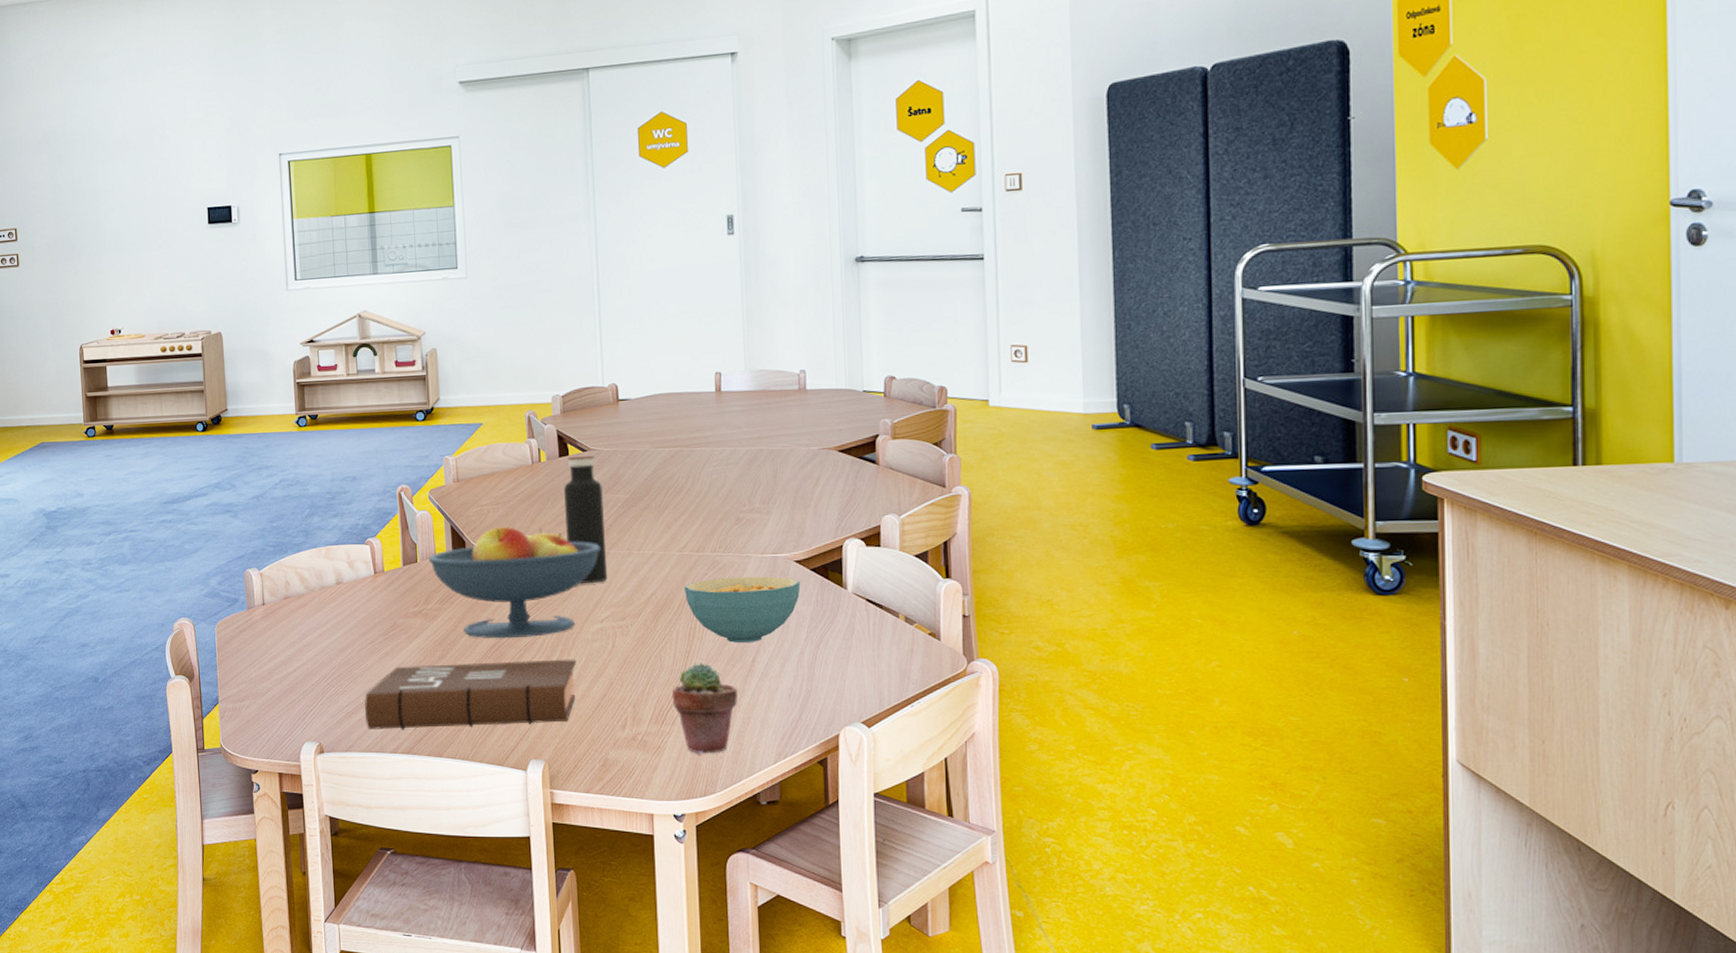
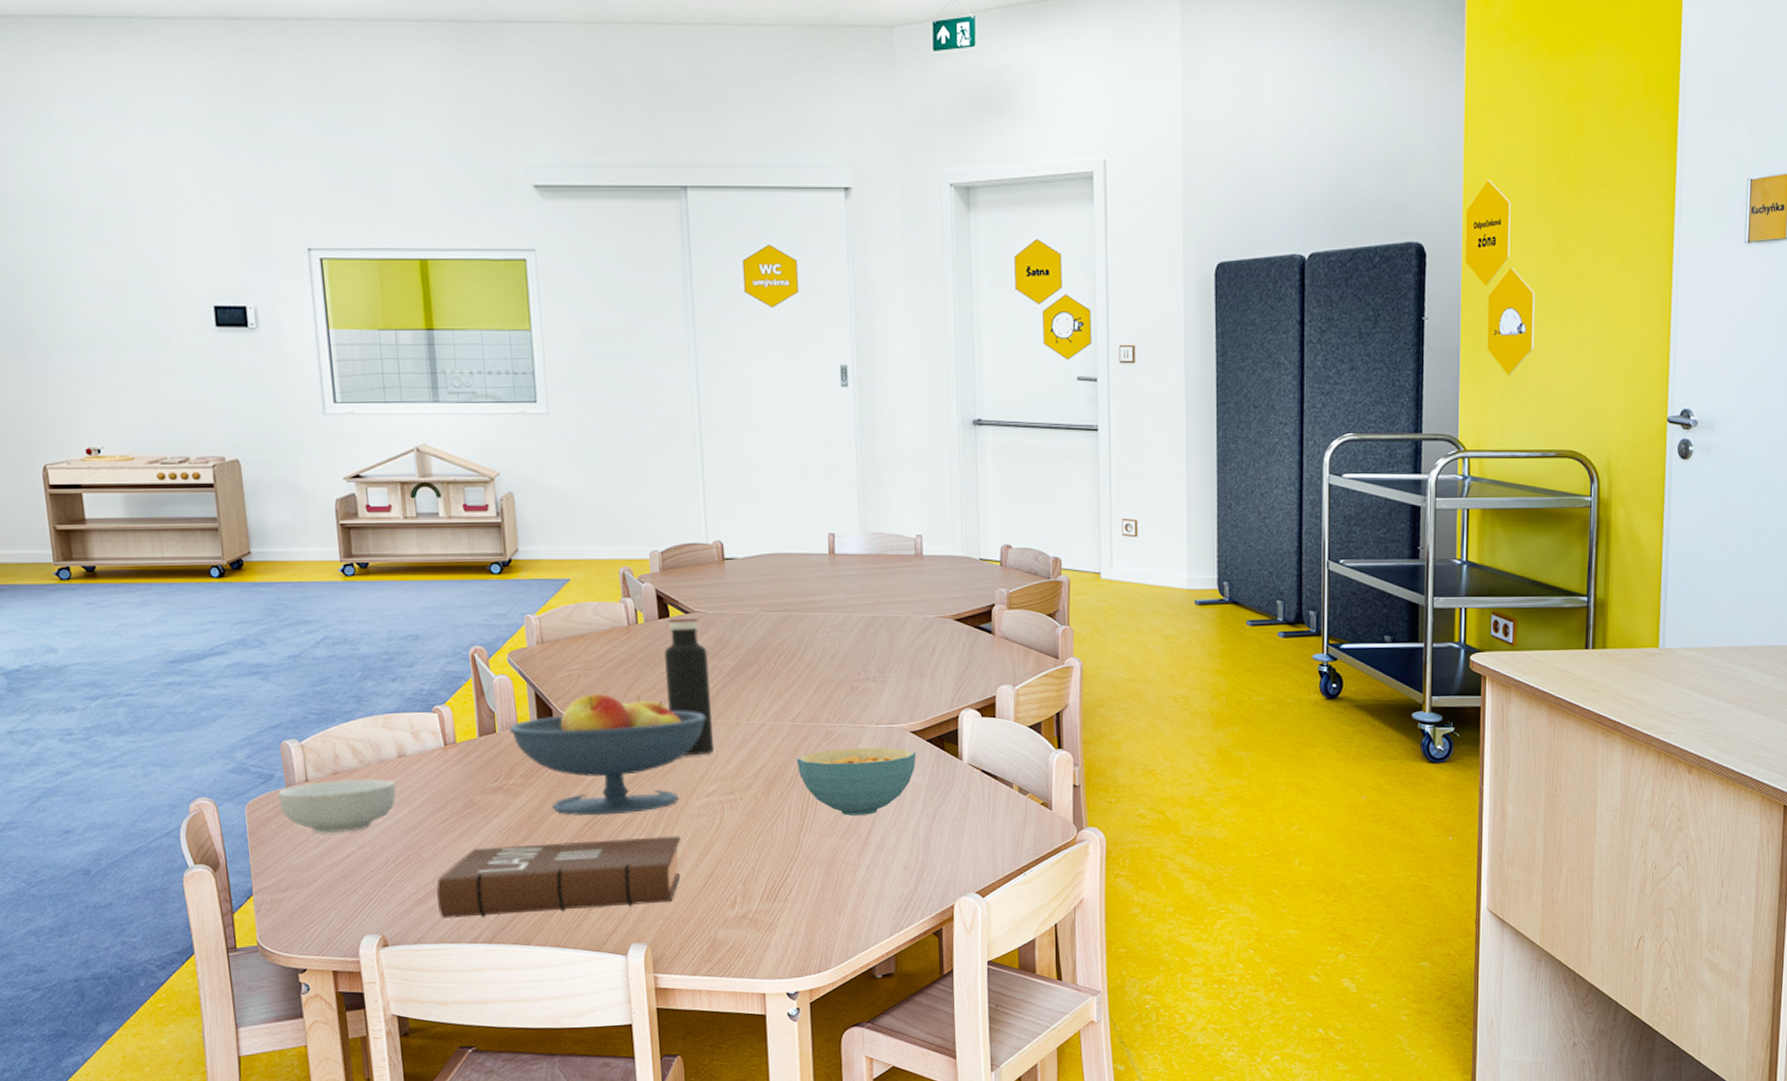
cereal bowl: none [241,603,334,650] -> present [278,778,396,833]
potted succulent: present [672,663,738,755] -> none [784,837,853,931]

